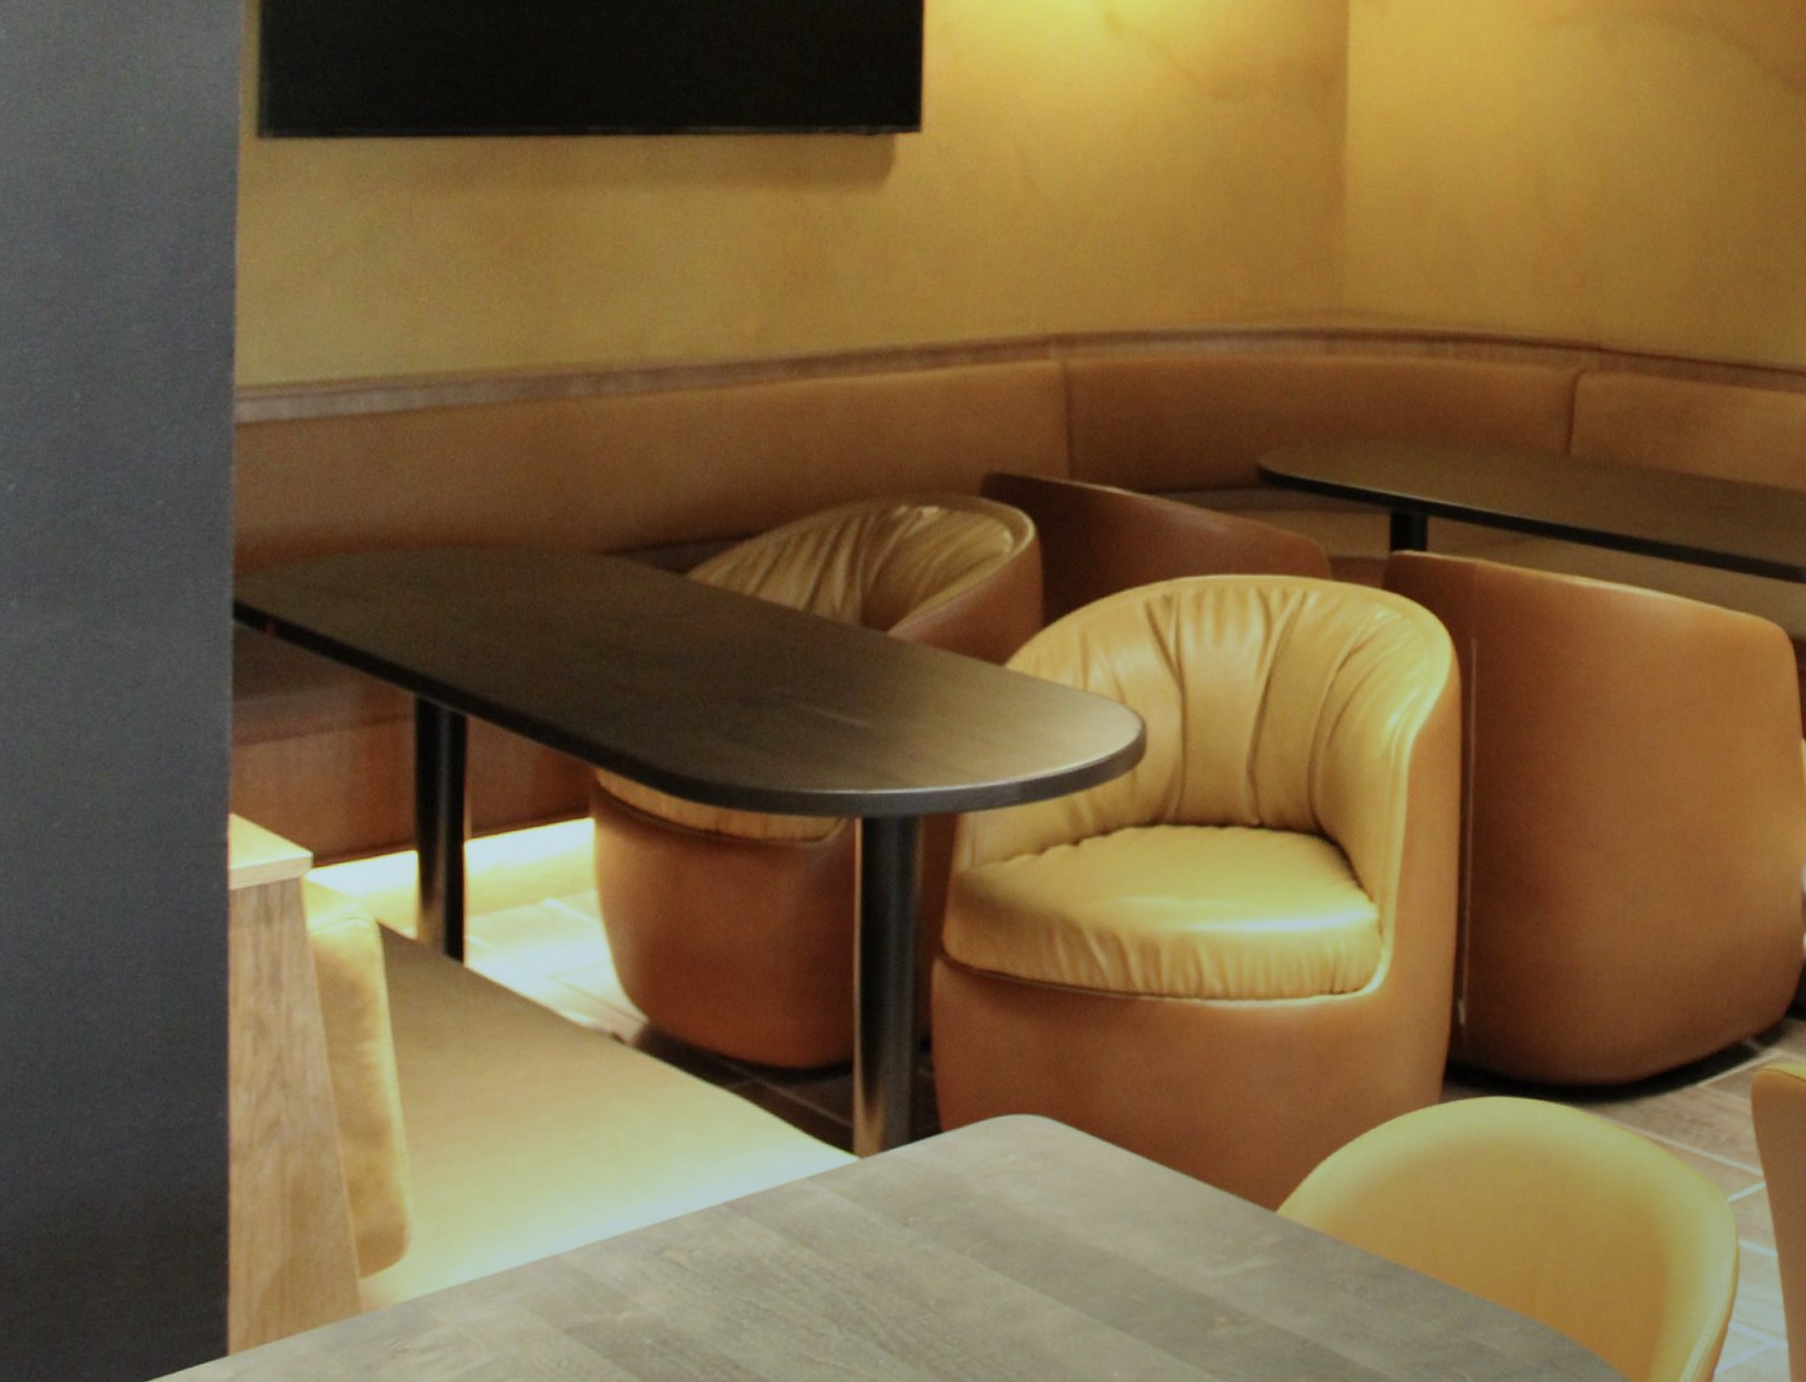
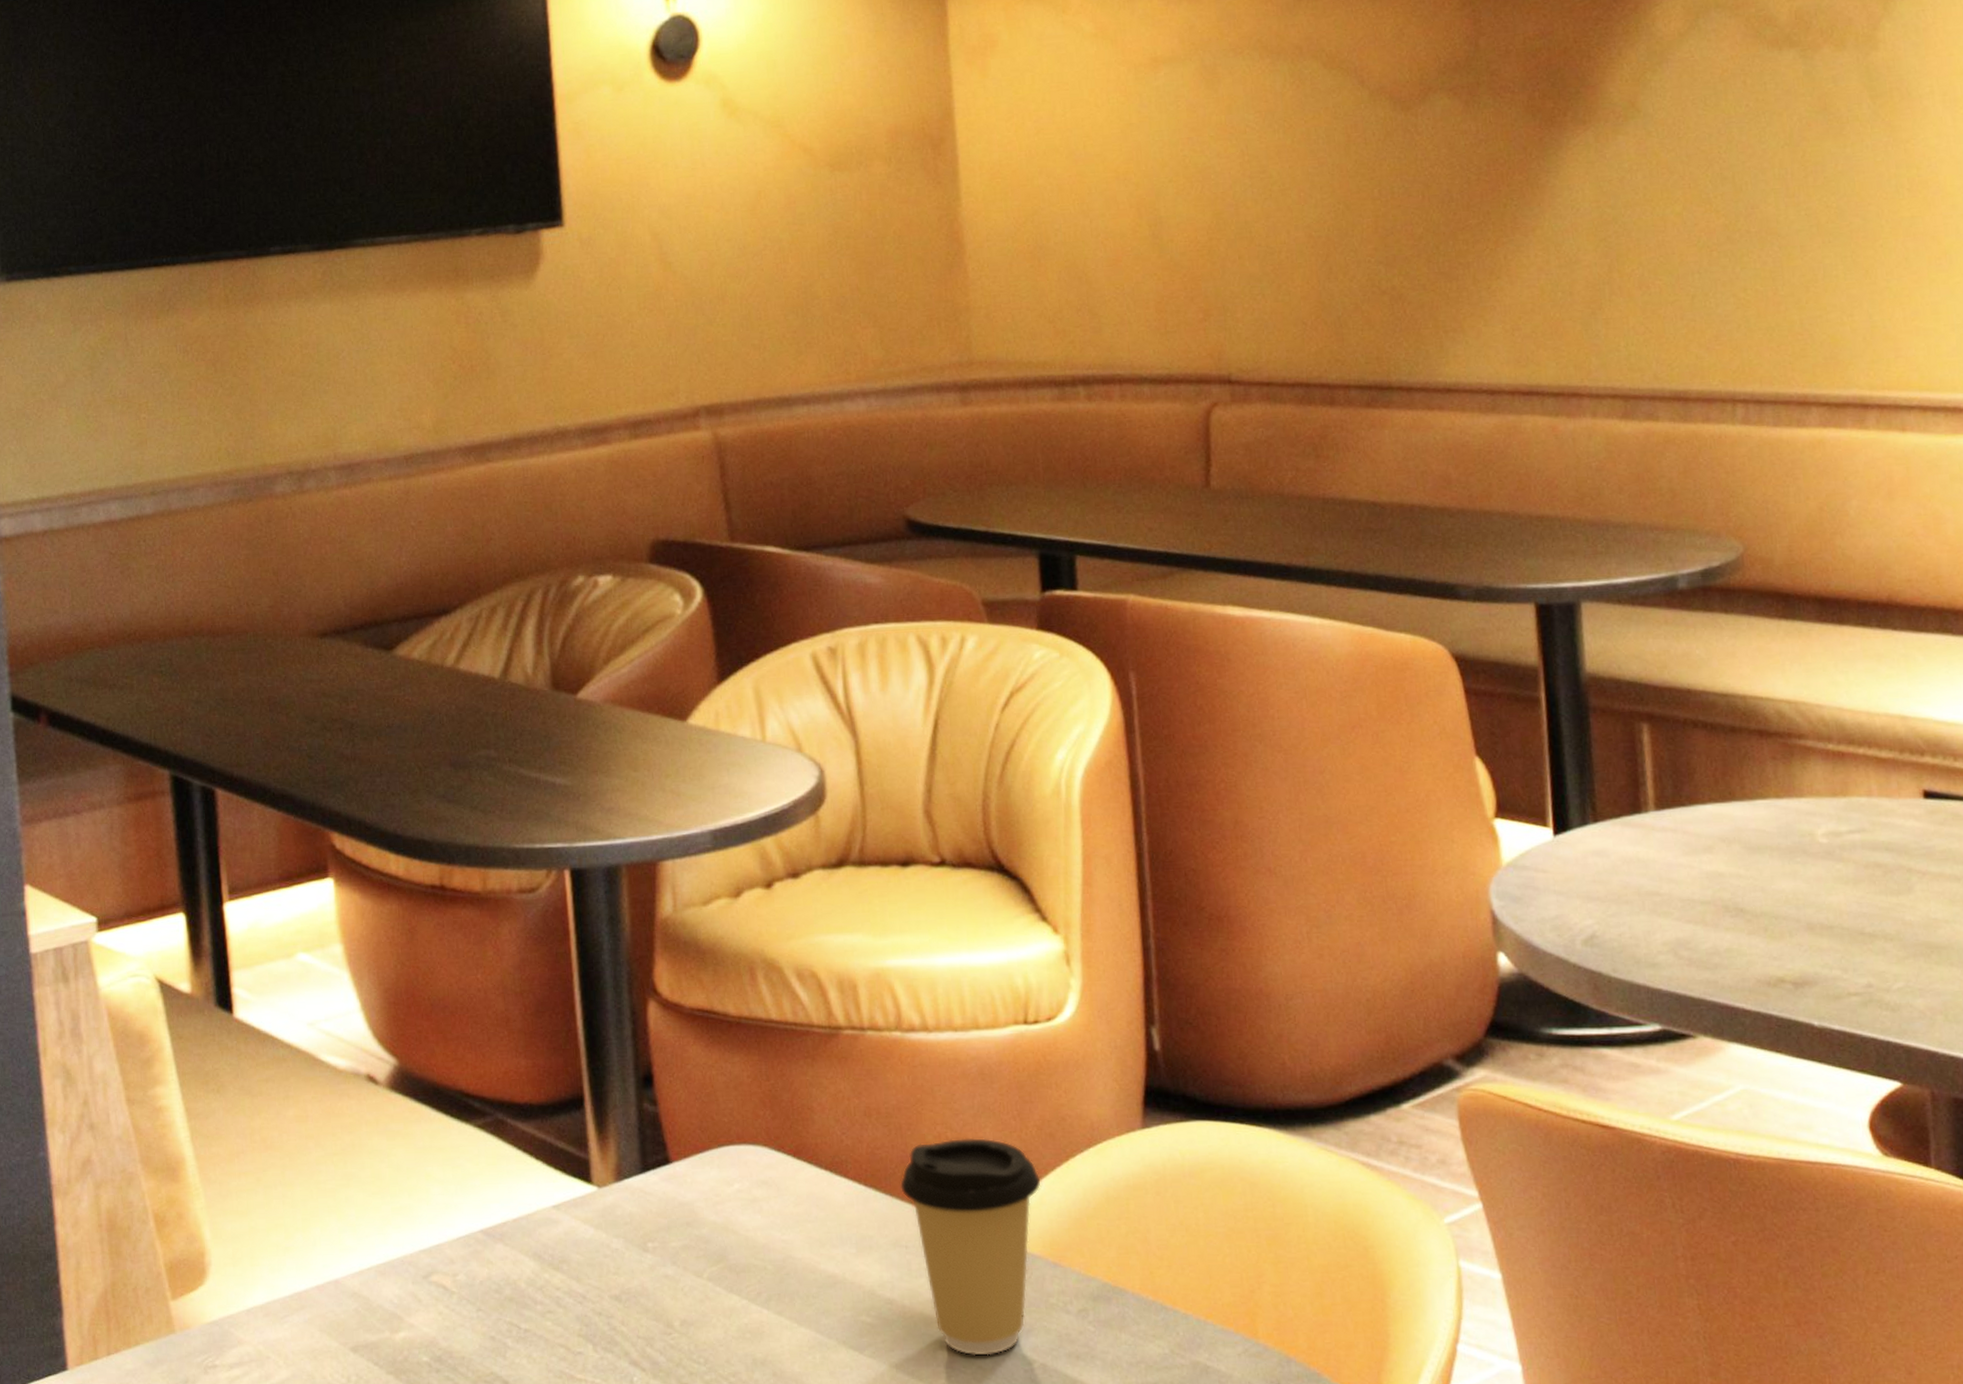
coffee cup: none [1185,1111,1331,1336] -> present [900,1138,1041,1356]

